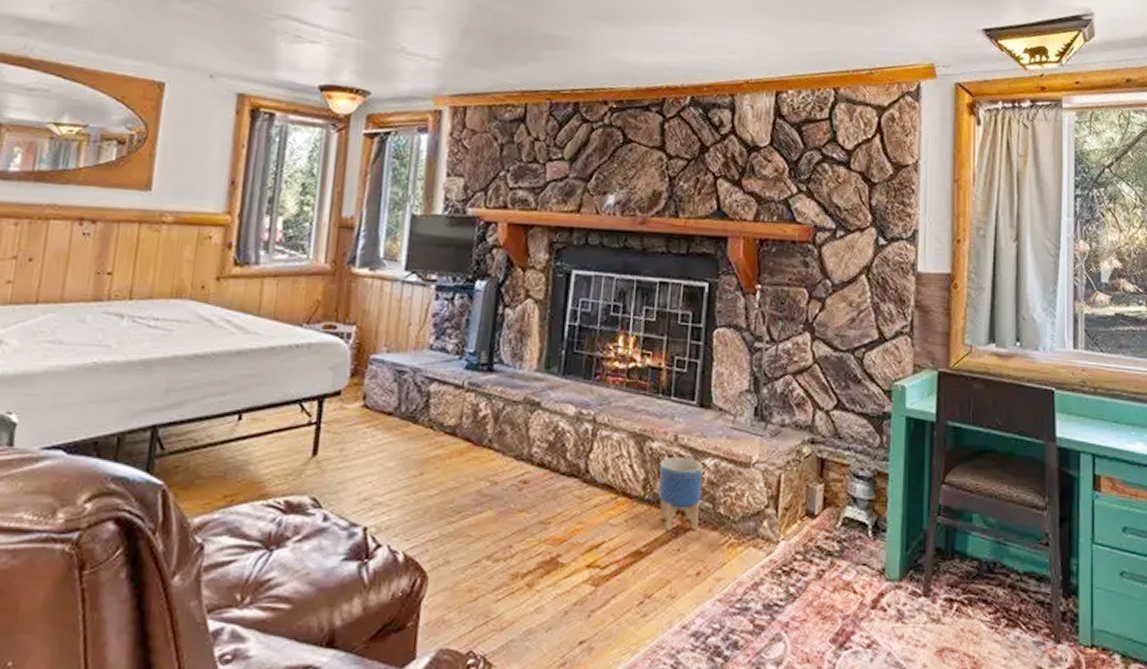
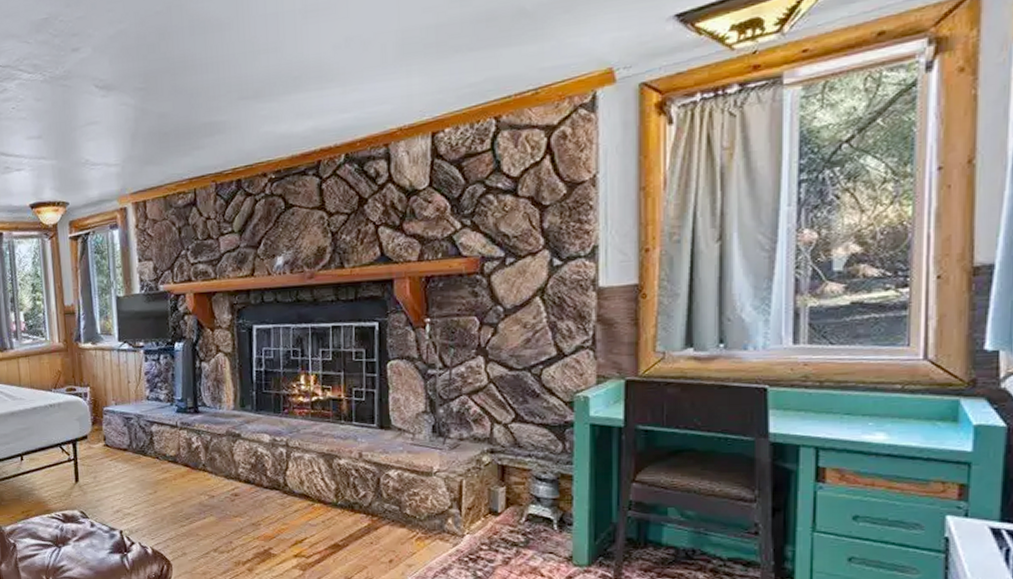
planter: present [659,457,704,531] -> none [348,470,389,529]

